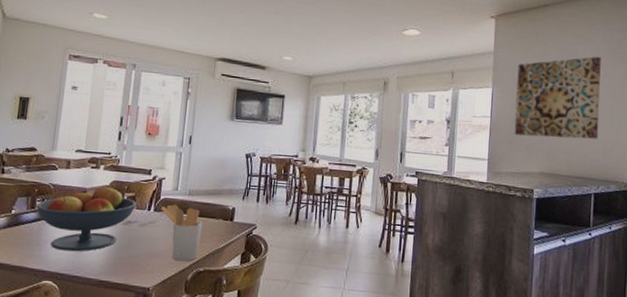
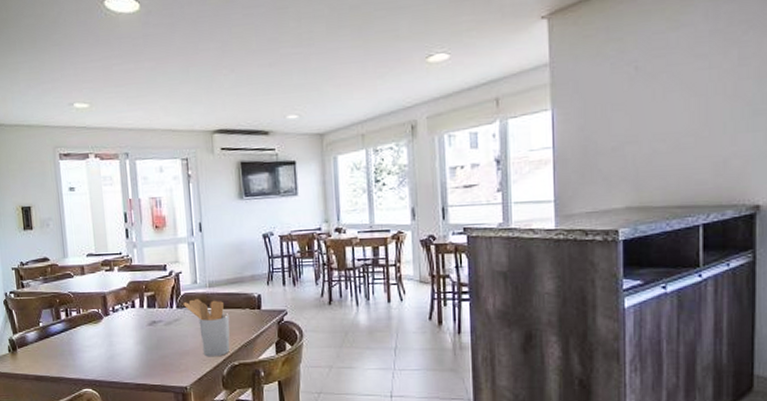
fruit bowl: present [36,185,137,252] -> none [61,287,158,358]
wall art: present [514,56,601,139] -> none [585,42,705,165]

